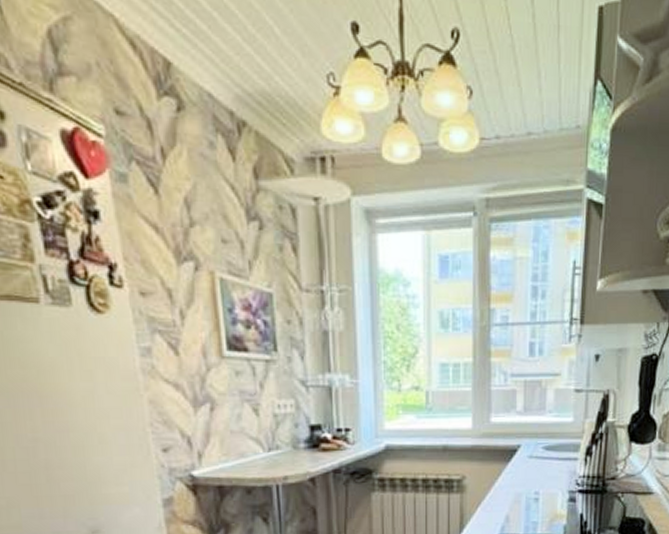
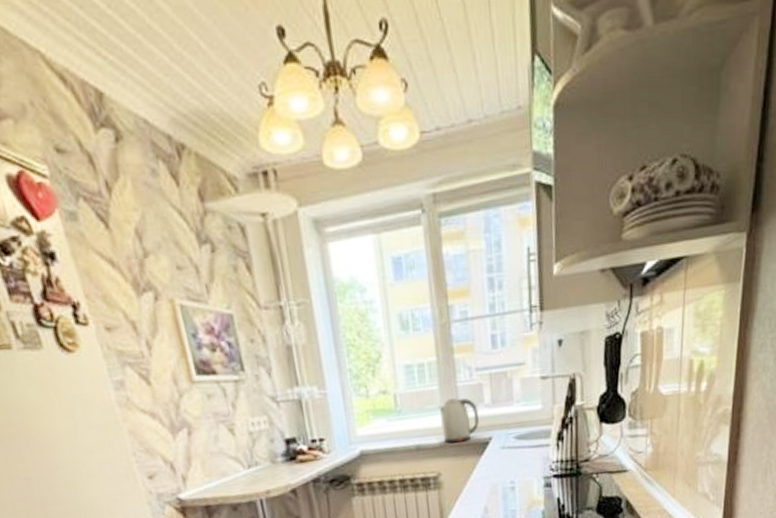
kettle: none [470,402,509,447] -> present [438,398,479,444]

